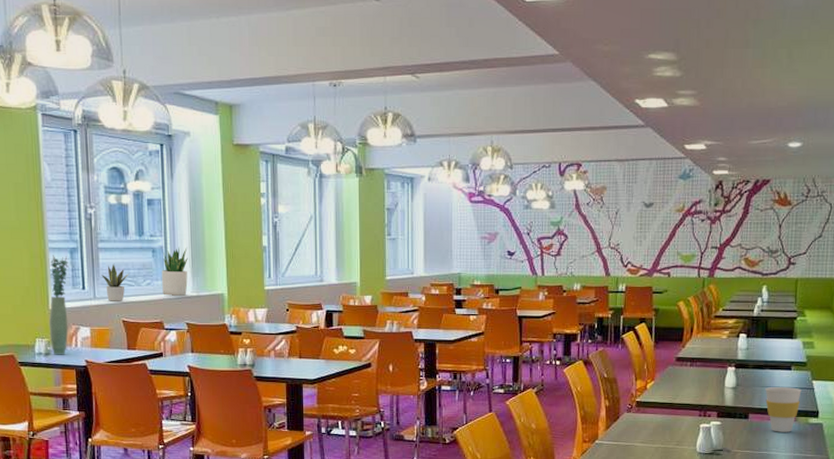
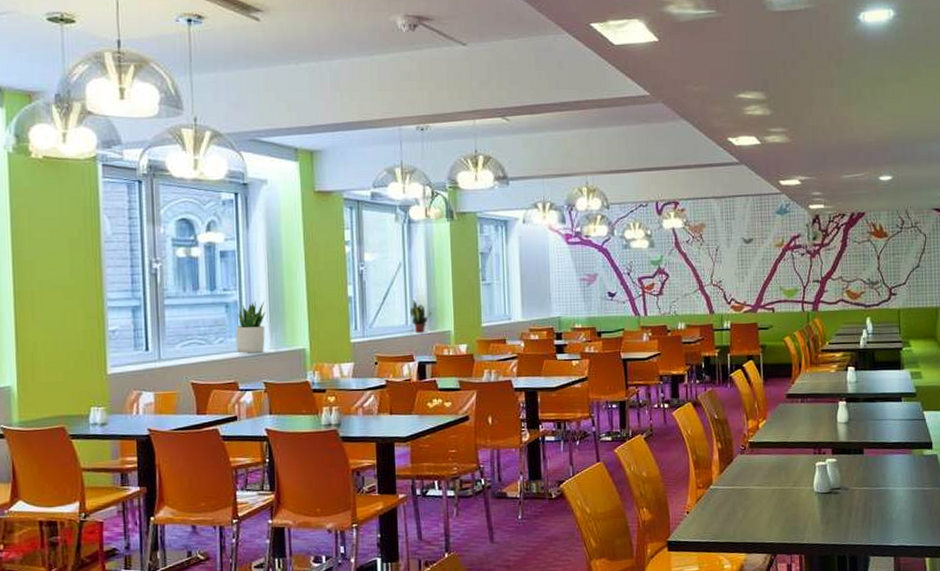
vase: present [49,255,69,355] -> none [106,314,130,425]
potted plant: present [101,263,129,301] -> none [168,321,199,363]
potted plant: none [319,252,340,284] -> present [409,300,432,334]
cup: present [765,387,802,432] -> none [877,419,914,467]

